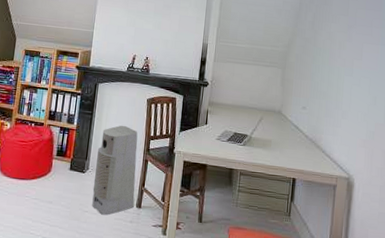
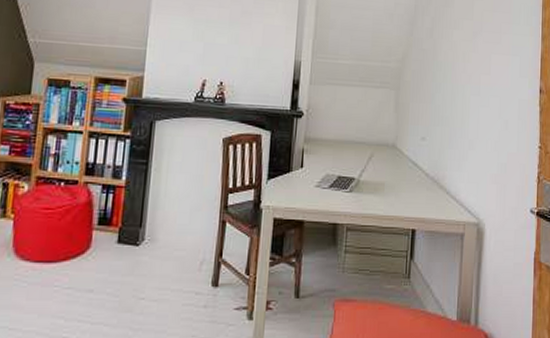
air purifier: present [92,125,138,215] -> none [150,176,212,301]

